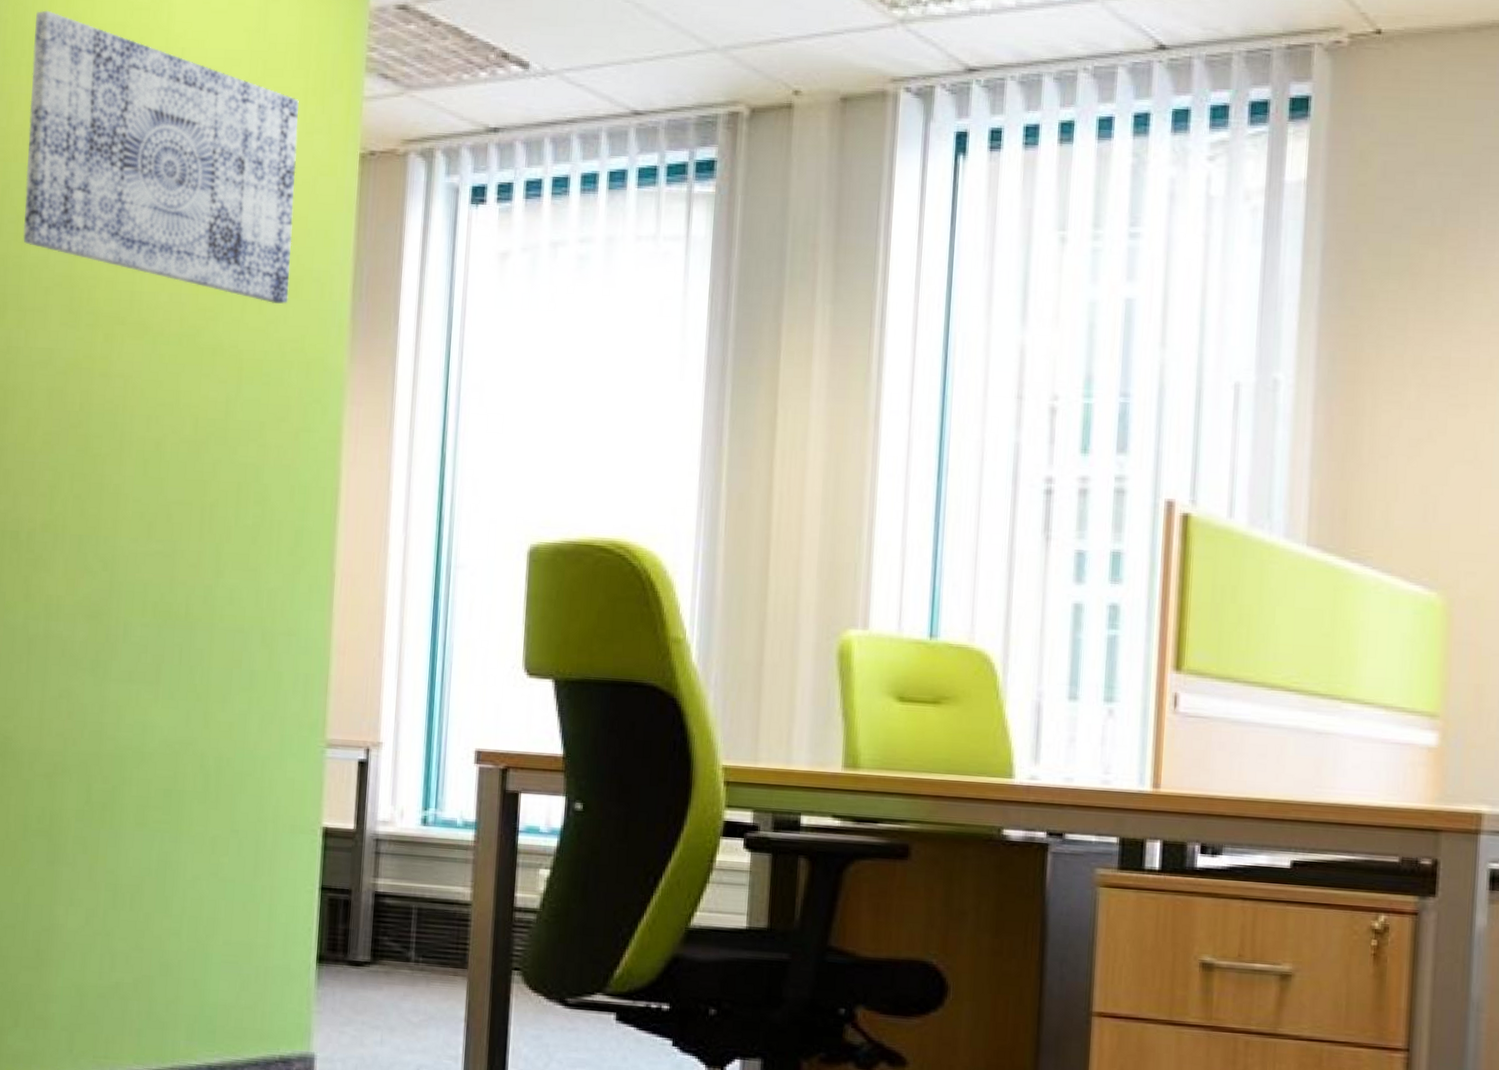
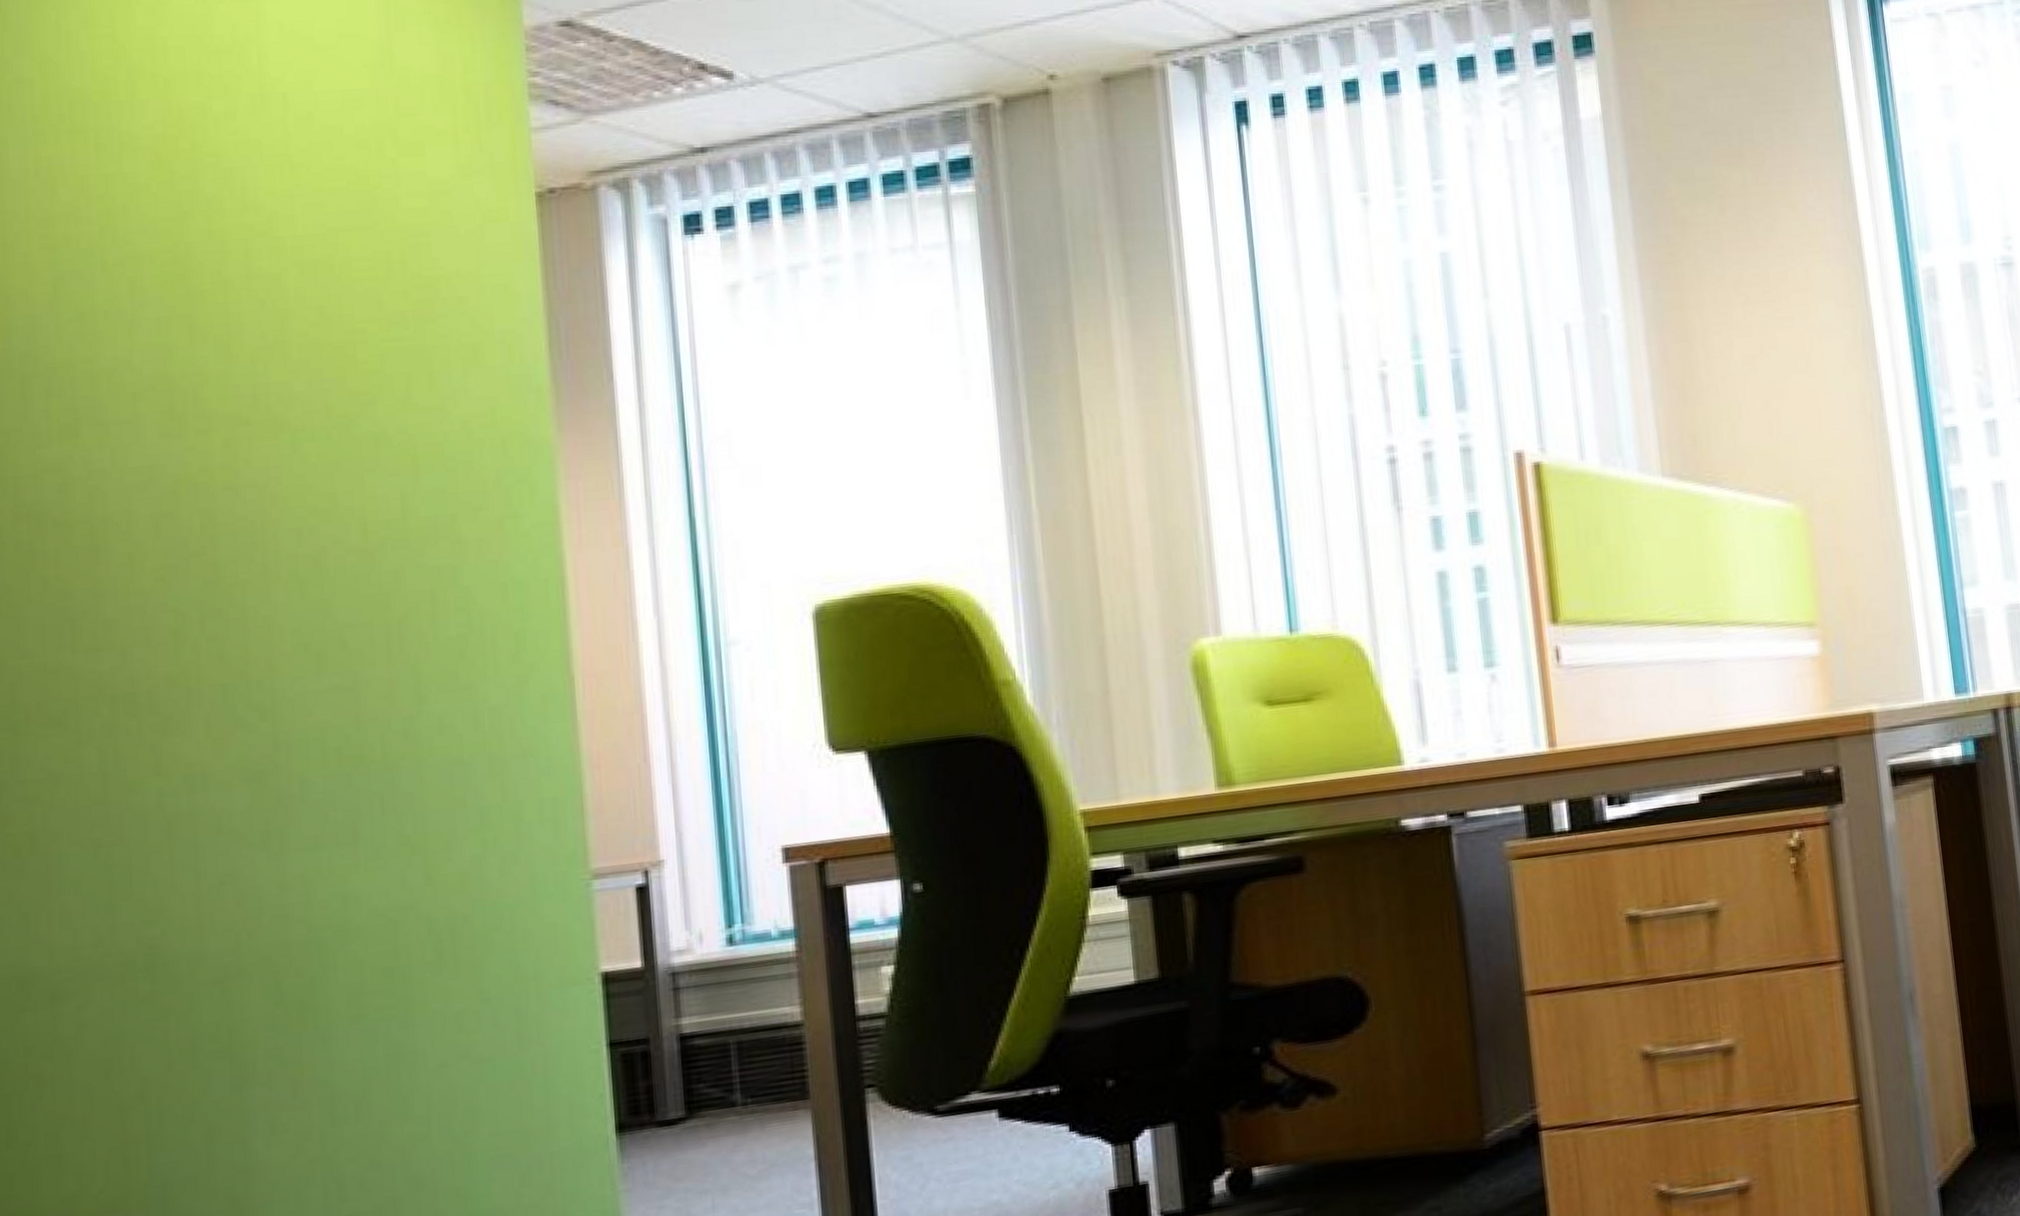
wall art: present [23,10,299,304] -> none [74,64,467,376]

